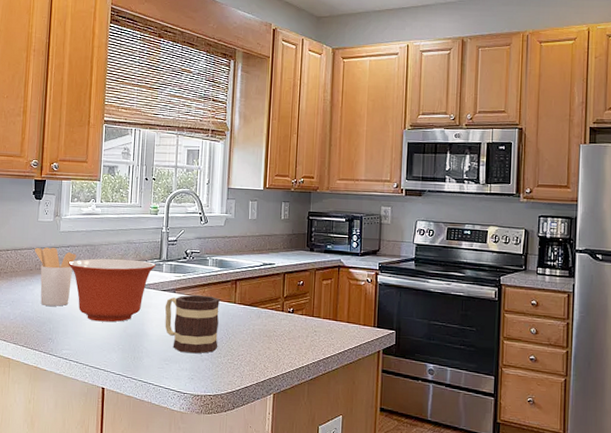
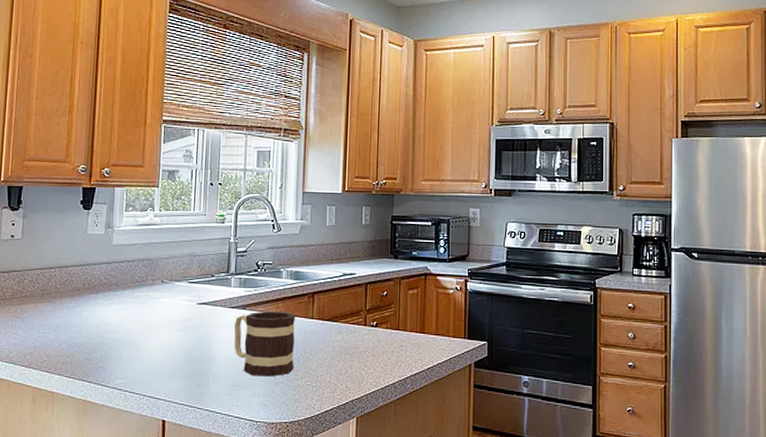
utensil holder: present [34,247,76,306] -> none [82,263,132,330]
mixing bowl: present [68,258,156,323] -> none [122,273,223,346]

